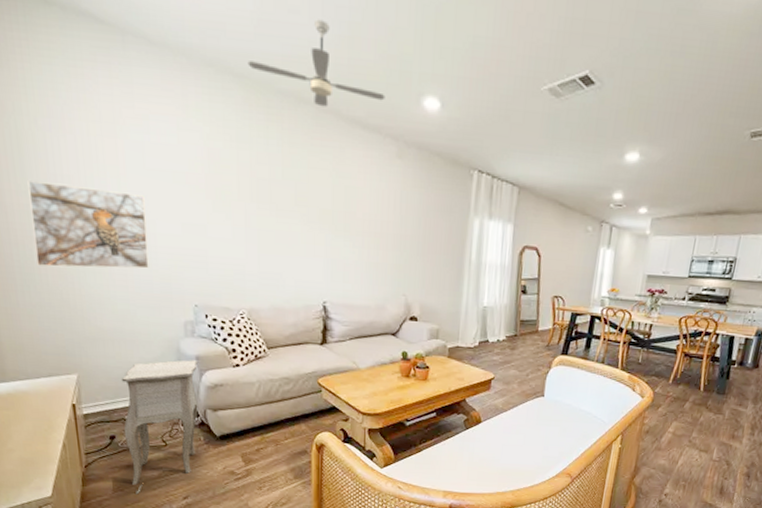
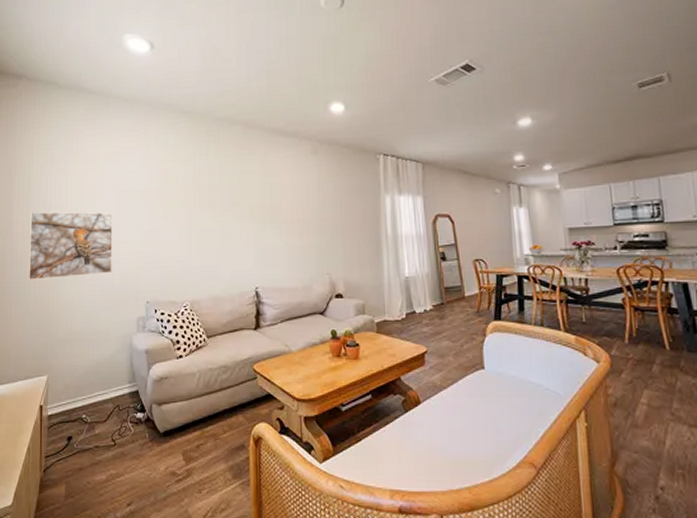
side table: present [121,360,199,494] -> none [79,354,148,500]
ceiling fan: present [247,19,385,107] -> none [193,63,299,125]

